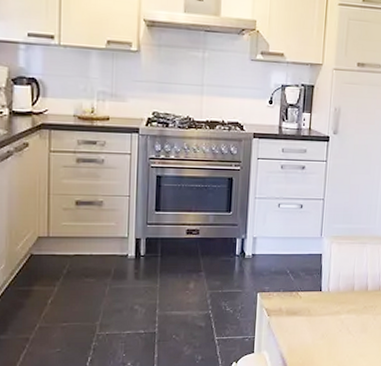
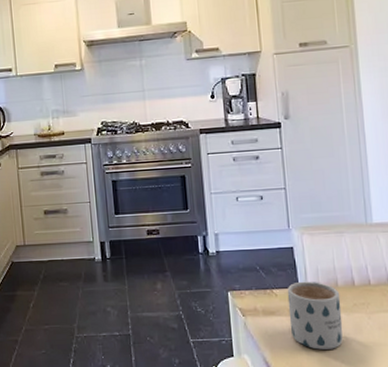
mug: none [308,285,355,346] -> present [287,281,344,350]

